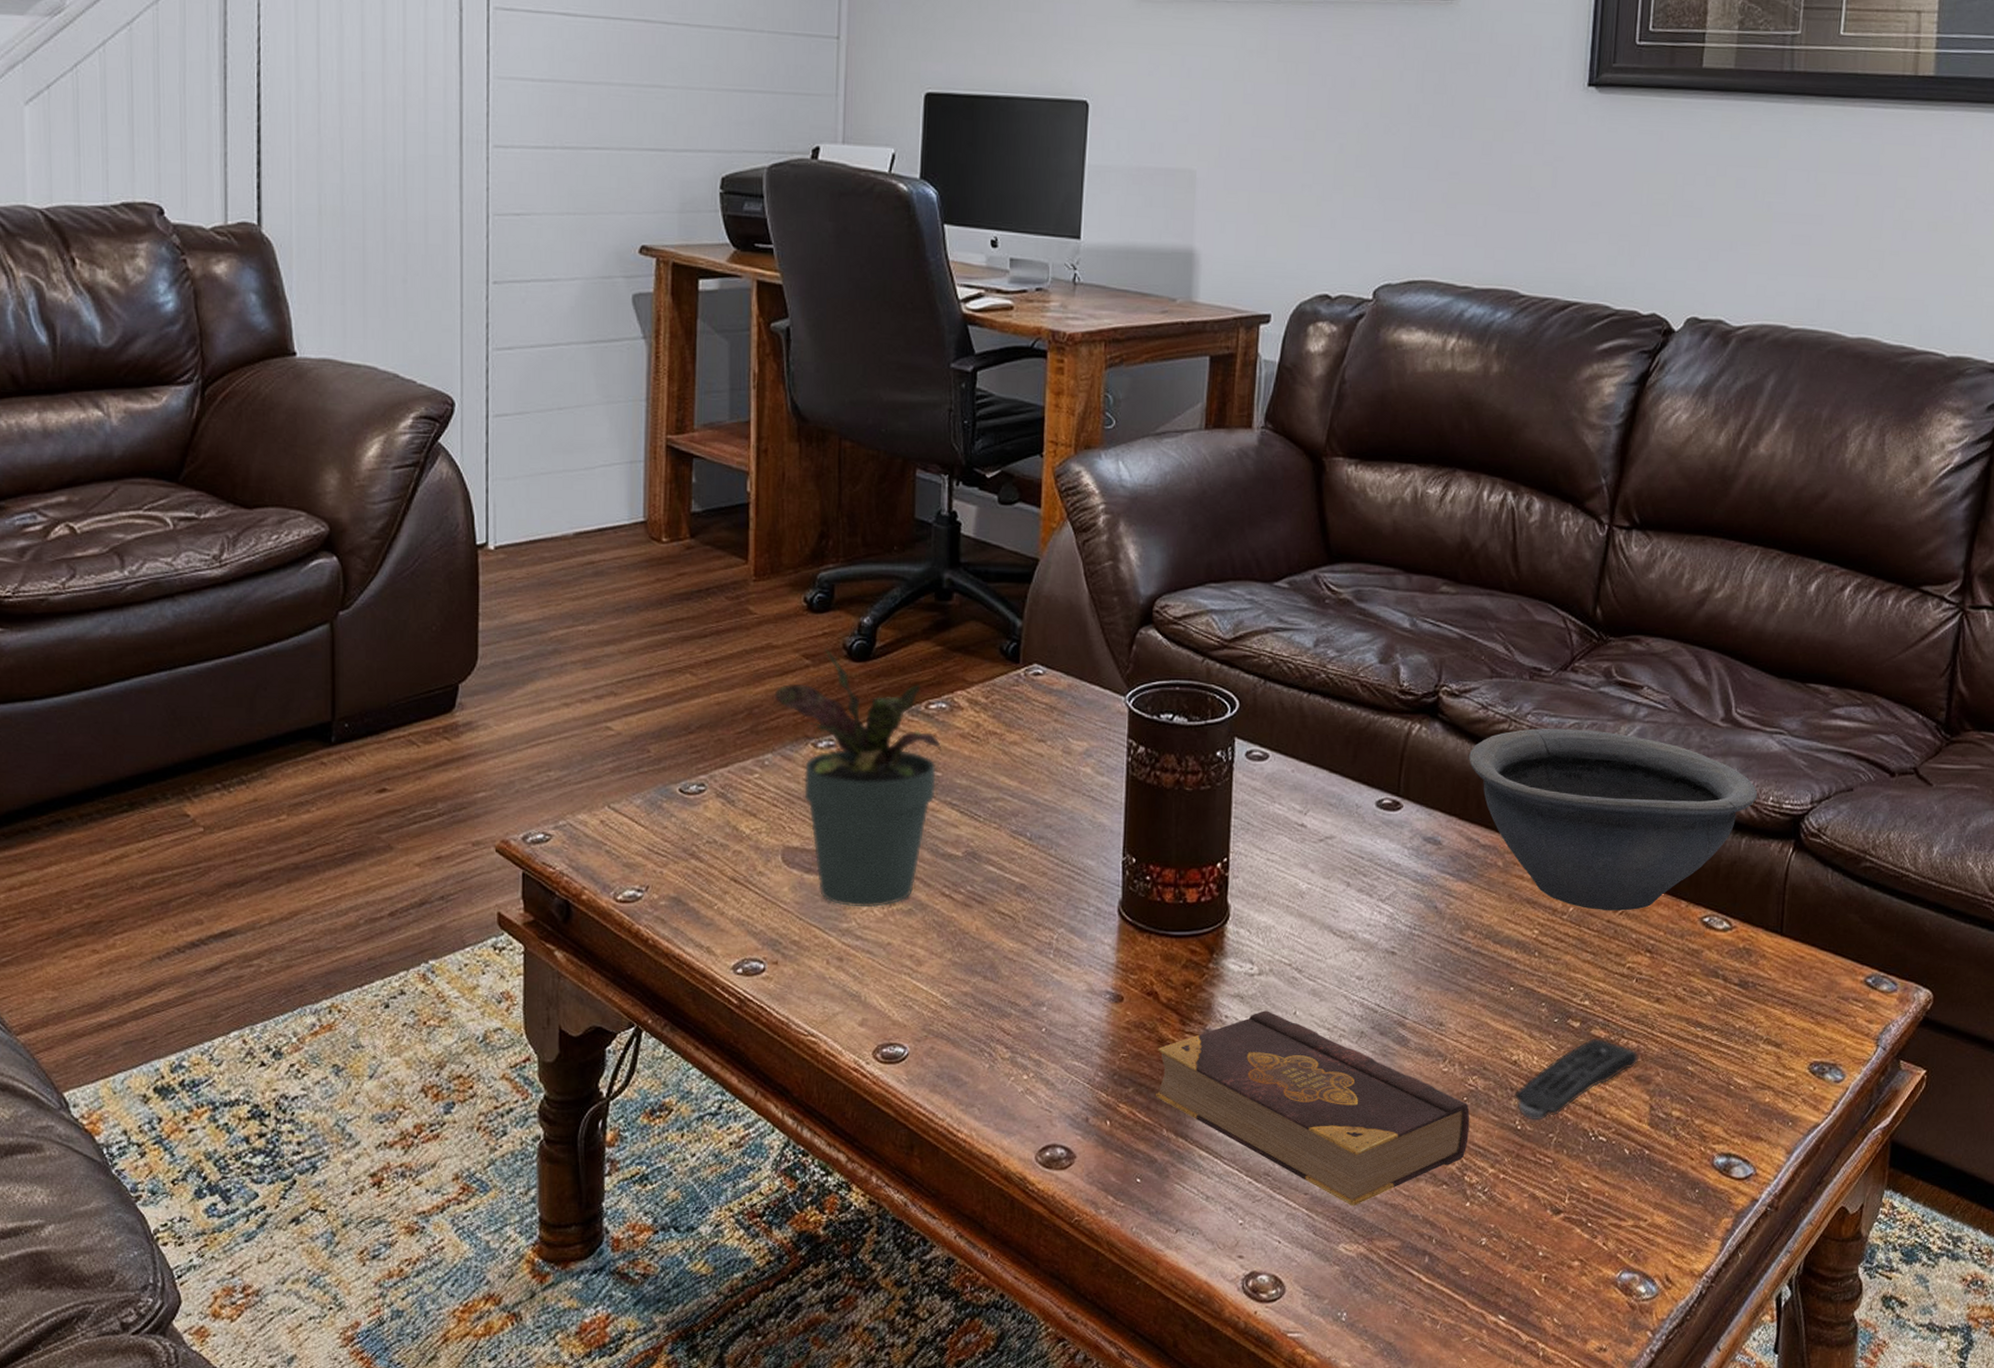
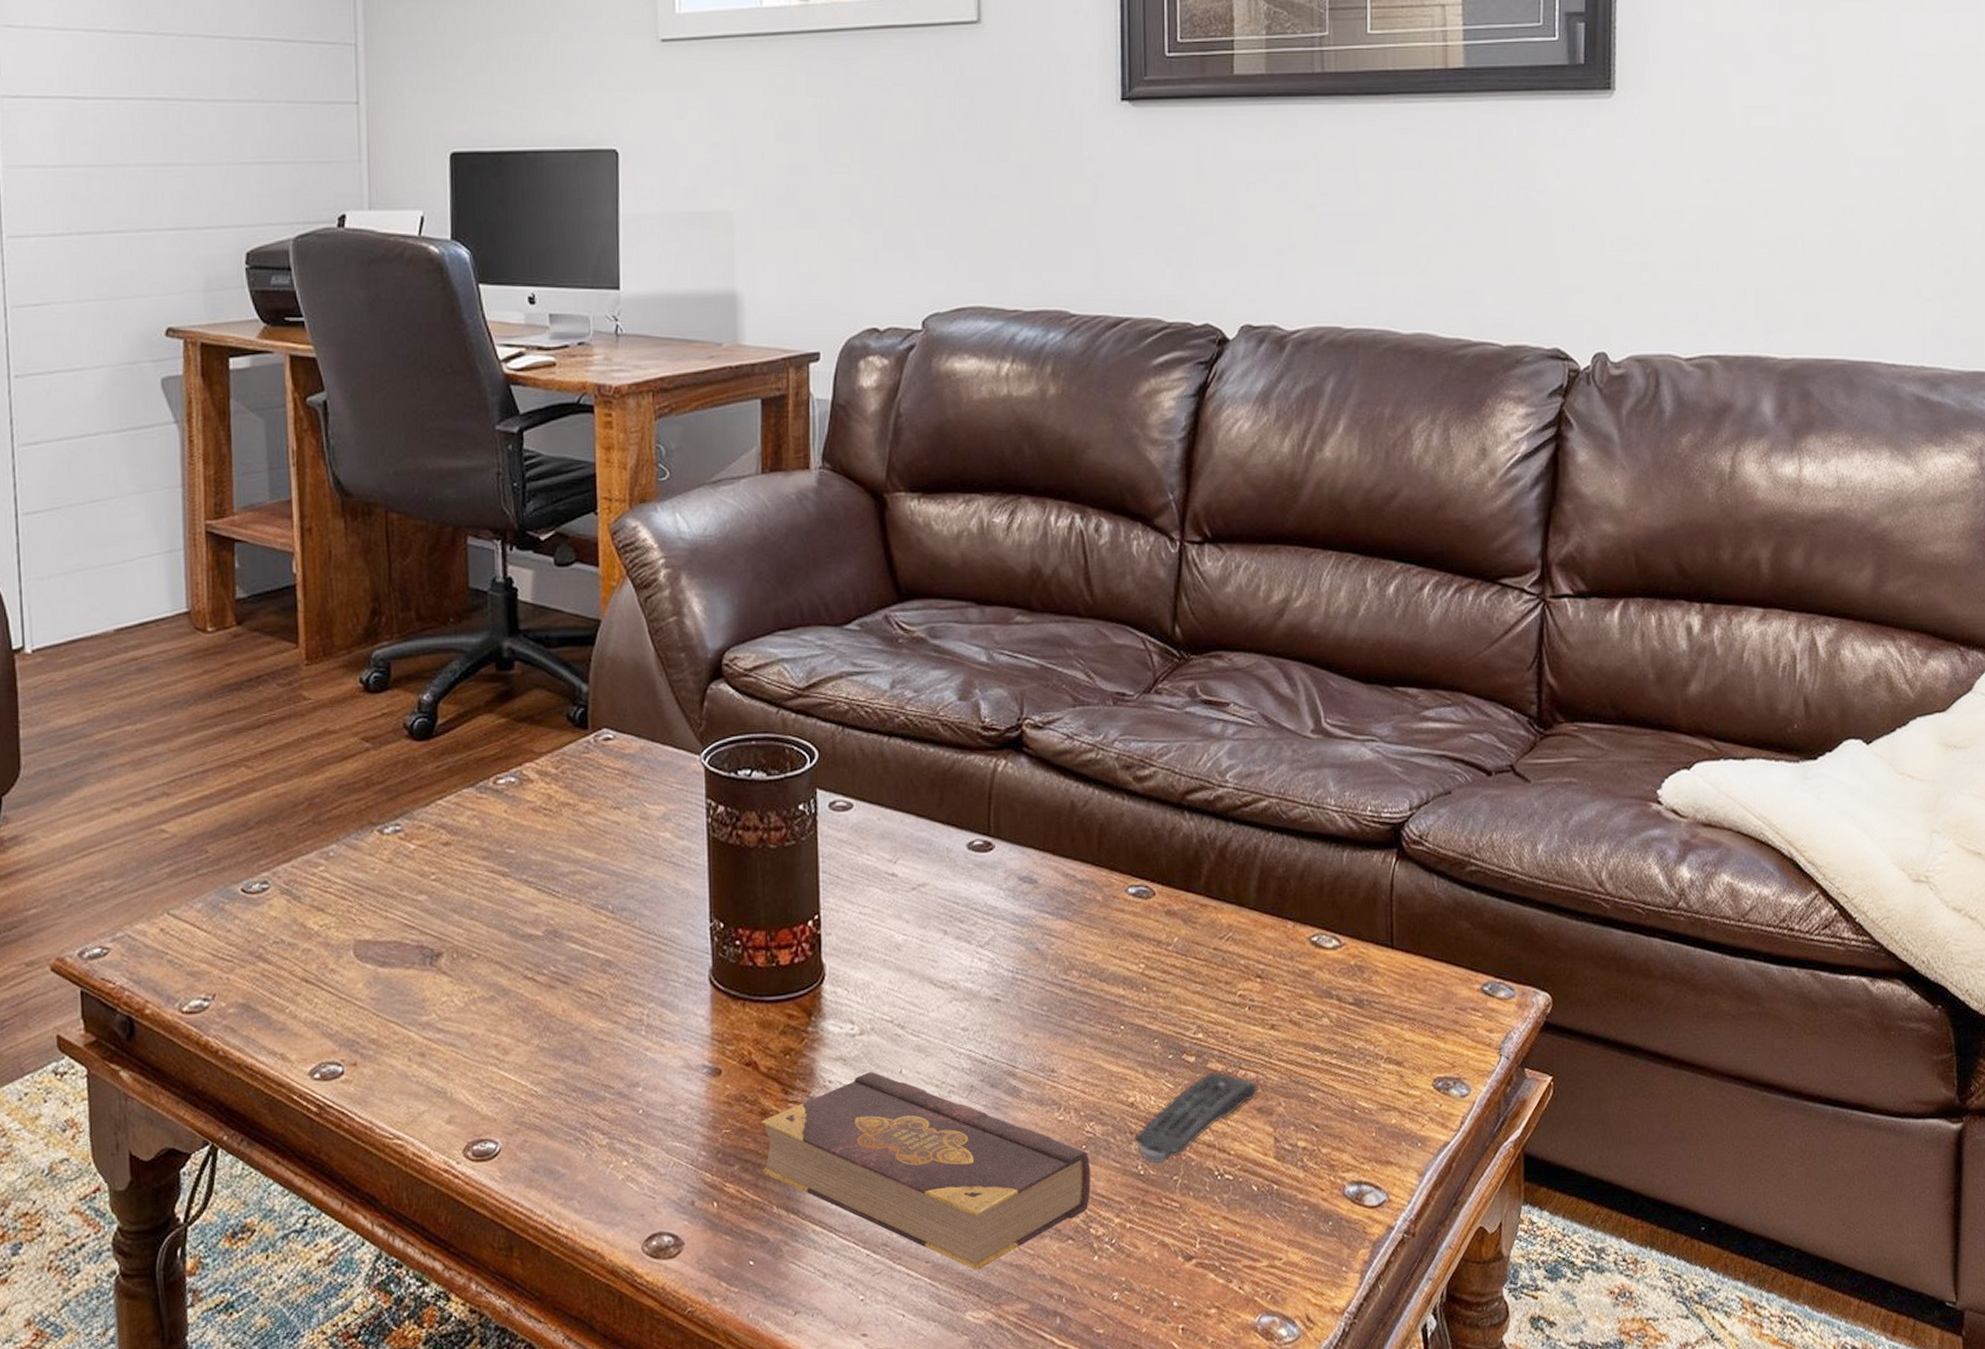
potted plant: present [774,649,942,908] -> none [334,730,514,999]
bowl: present [1469,728,1758,911] -> none [1058,752,1355,938]

